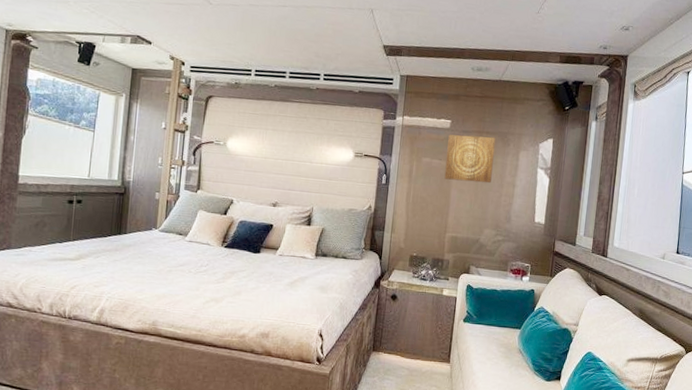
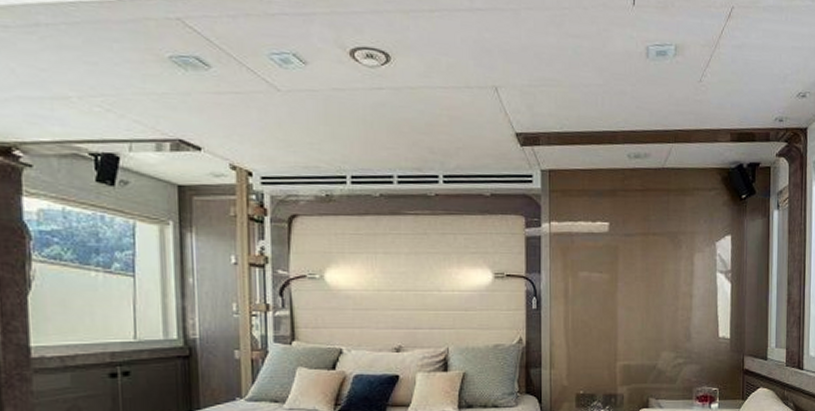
wall art: present [444,134,496,184] -> none [608,239,664,296]

